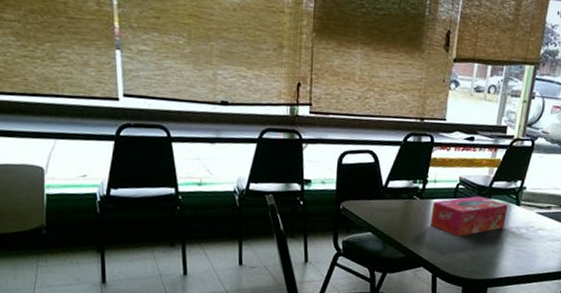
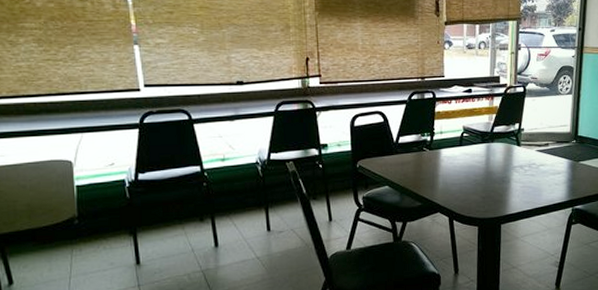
tissue box: present [430,195,508,237] -> none [441,141,510,181]

